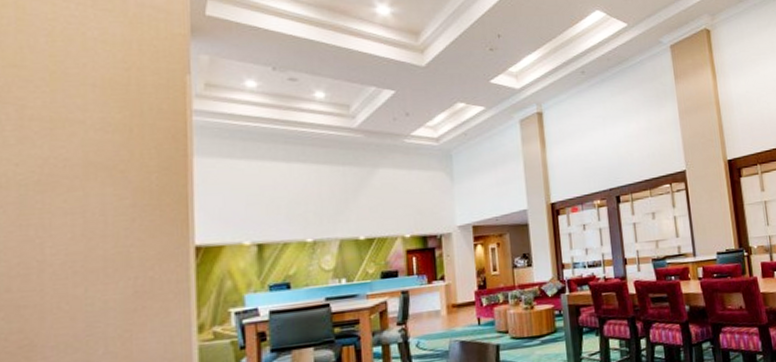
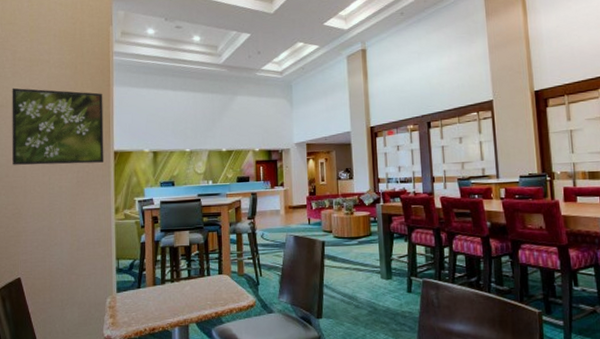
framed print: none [17,159,180,274] -> present [12,87,104,165]

